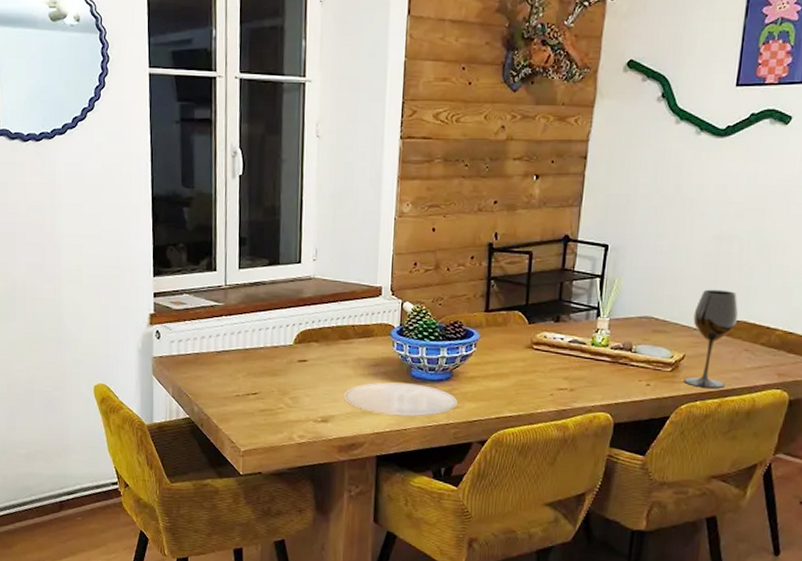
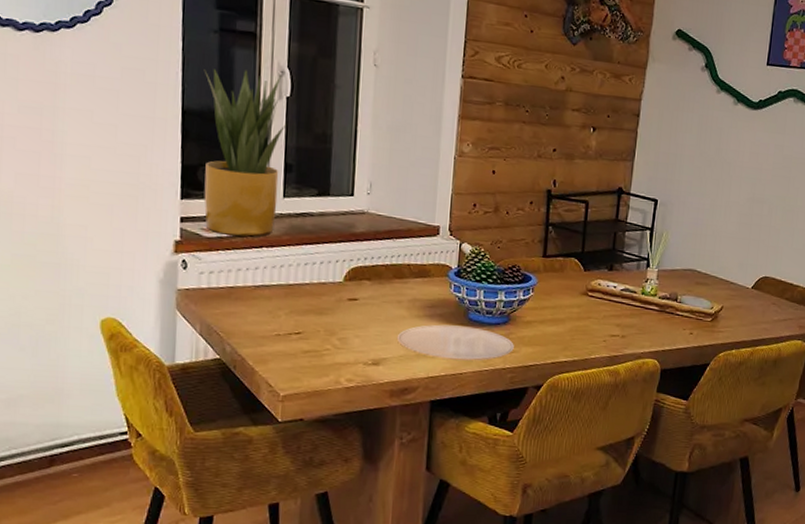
planter: none [169,154,240,307] -> present [204,69,287,237]
wineglass: present [684,289,739,388] -> none [722,246,768,338]

